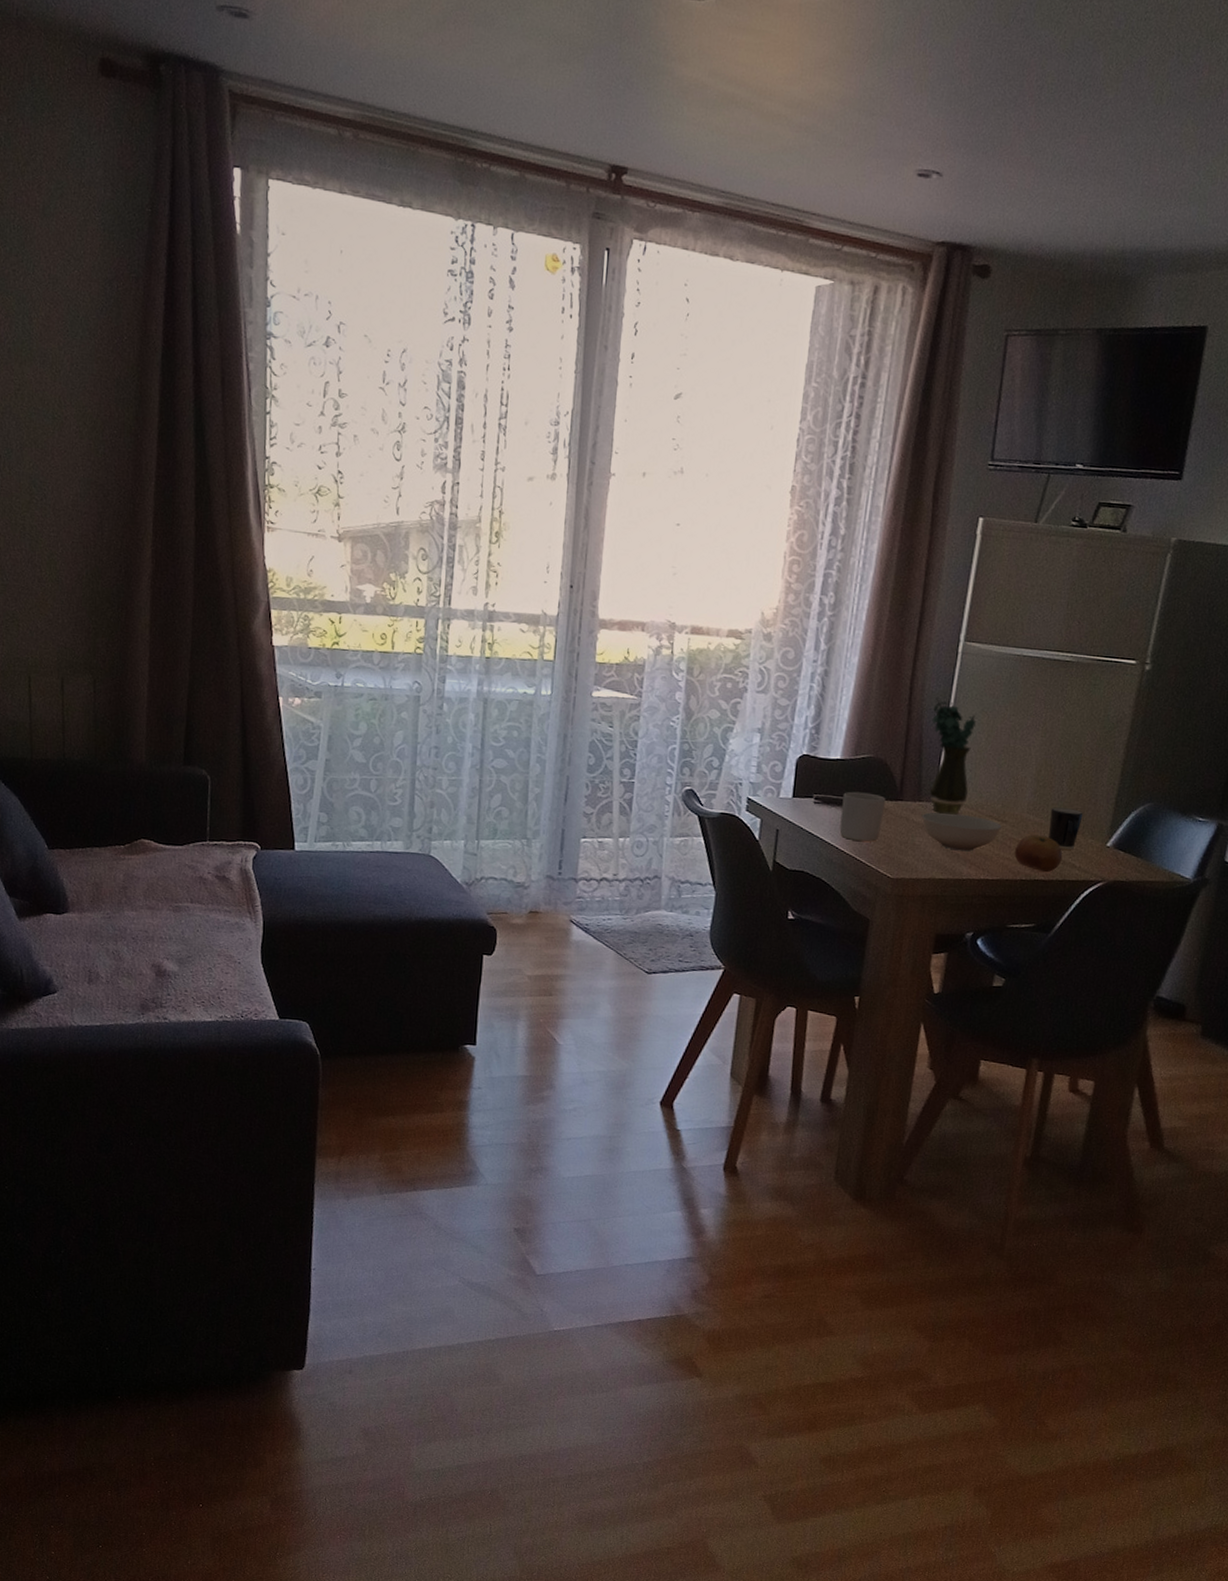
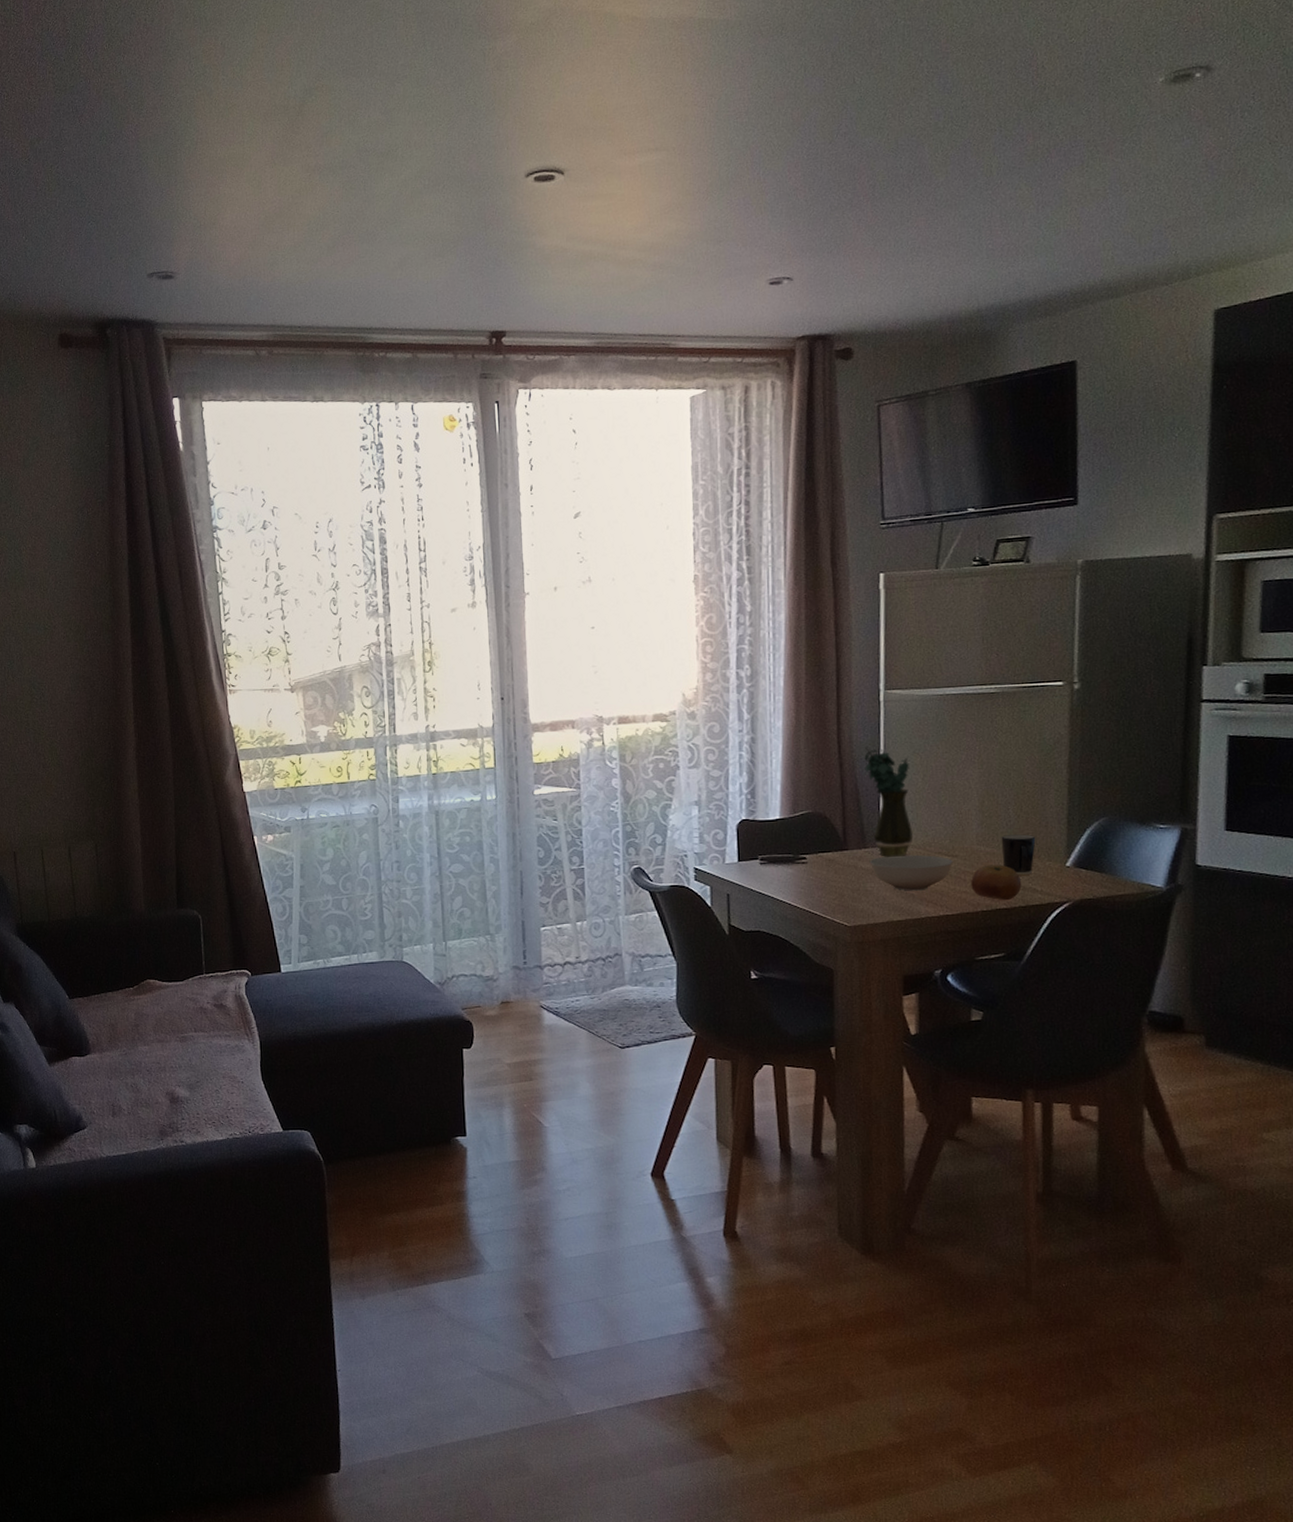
mug: present [839,791,886,842] -> none [788,847,832,895]

